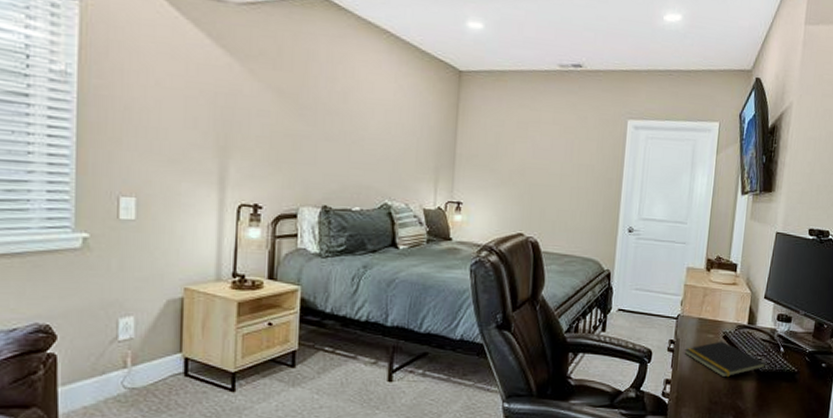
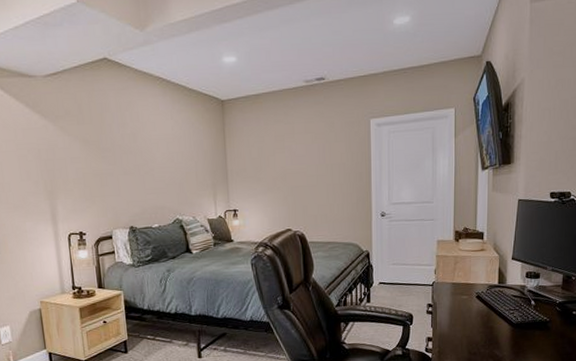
notepad: present [684,341,767,378] -> none [442,300,519,332]

